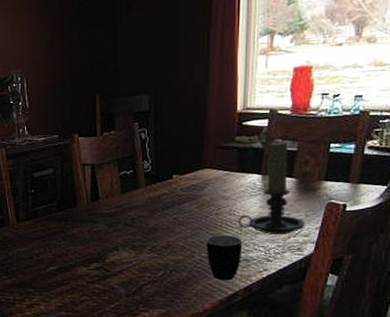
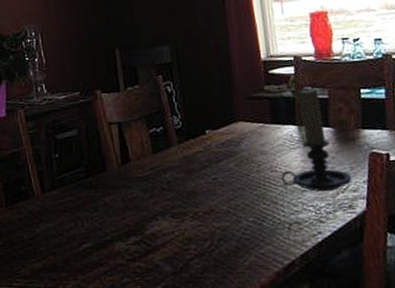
mug: present [206,235,243,281] -> none [251,195,292,249]

